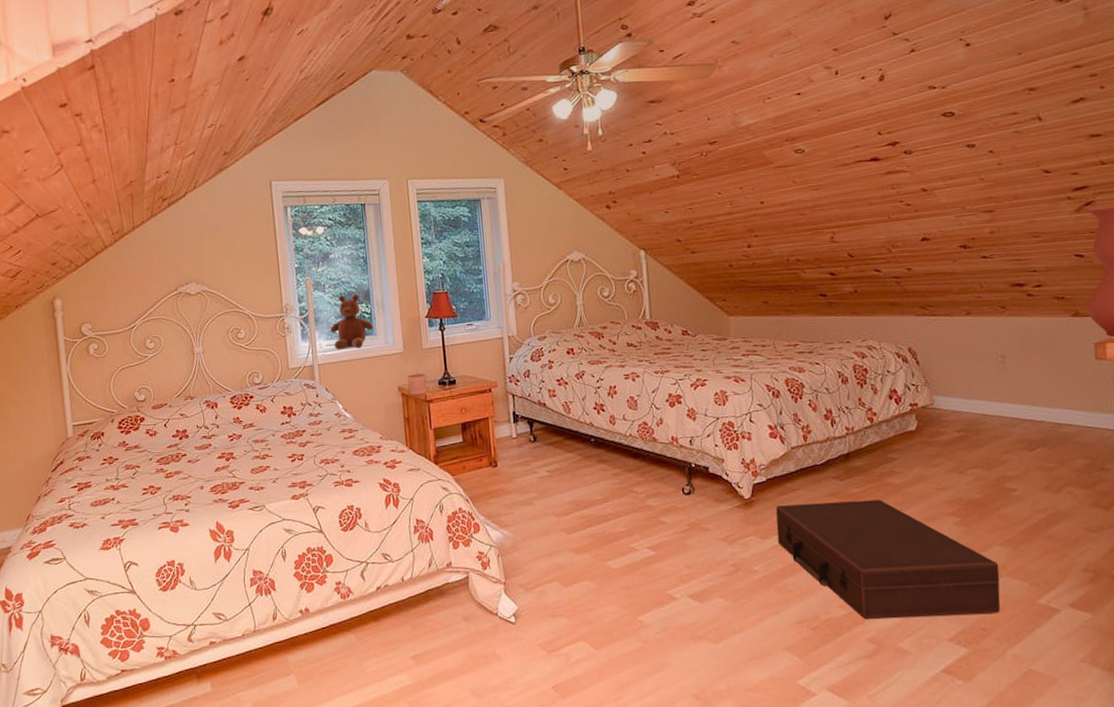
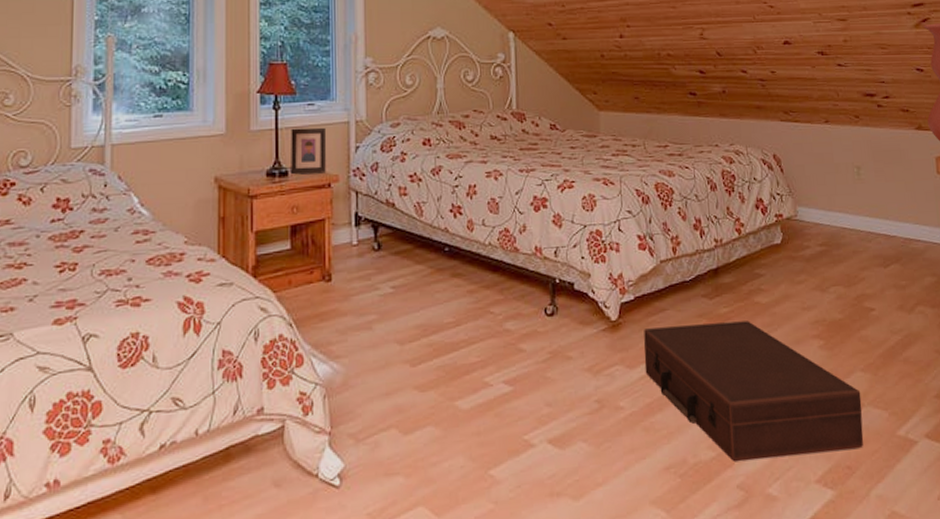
teddy bear: present [330,294,373,350] -> none [132,58,189,127]
mug: present [407,373,433,395] -> none [228,162,259,189]
picture frame: none [455,343,486,383] -> present [291,127,326,175]

